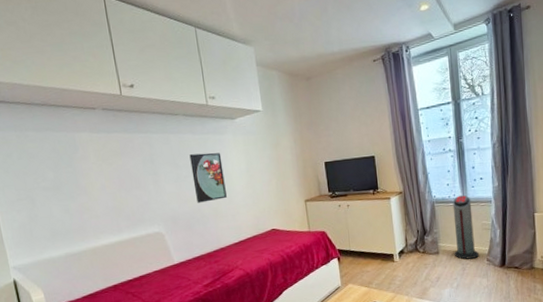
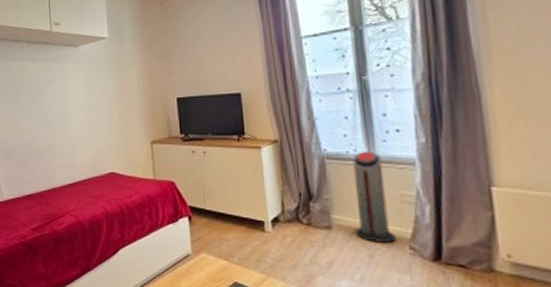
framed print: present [189,152,227,203] -> none [29,82,63,136]

